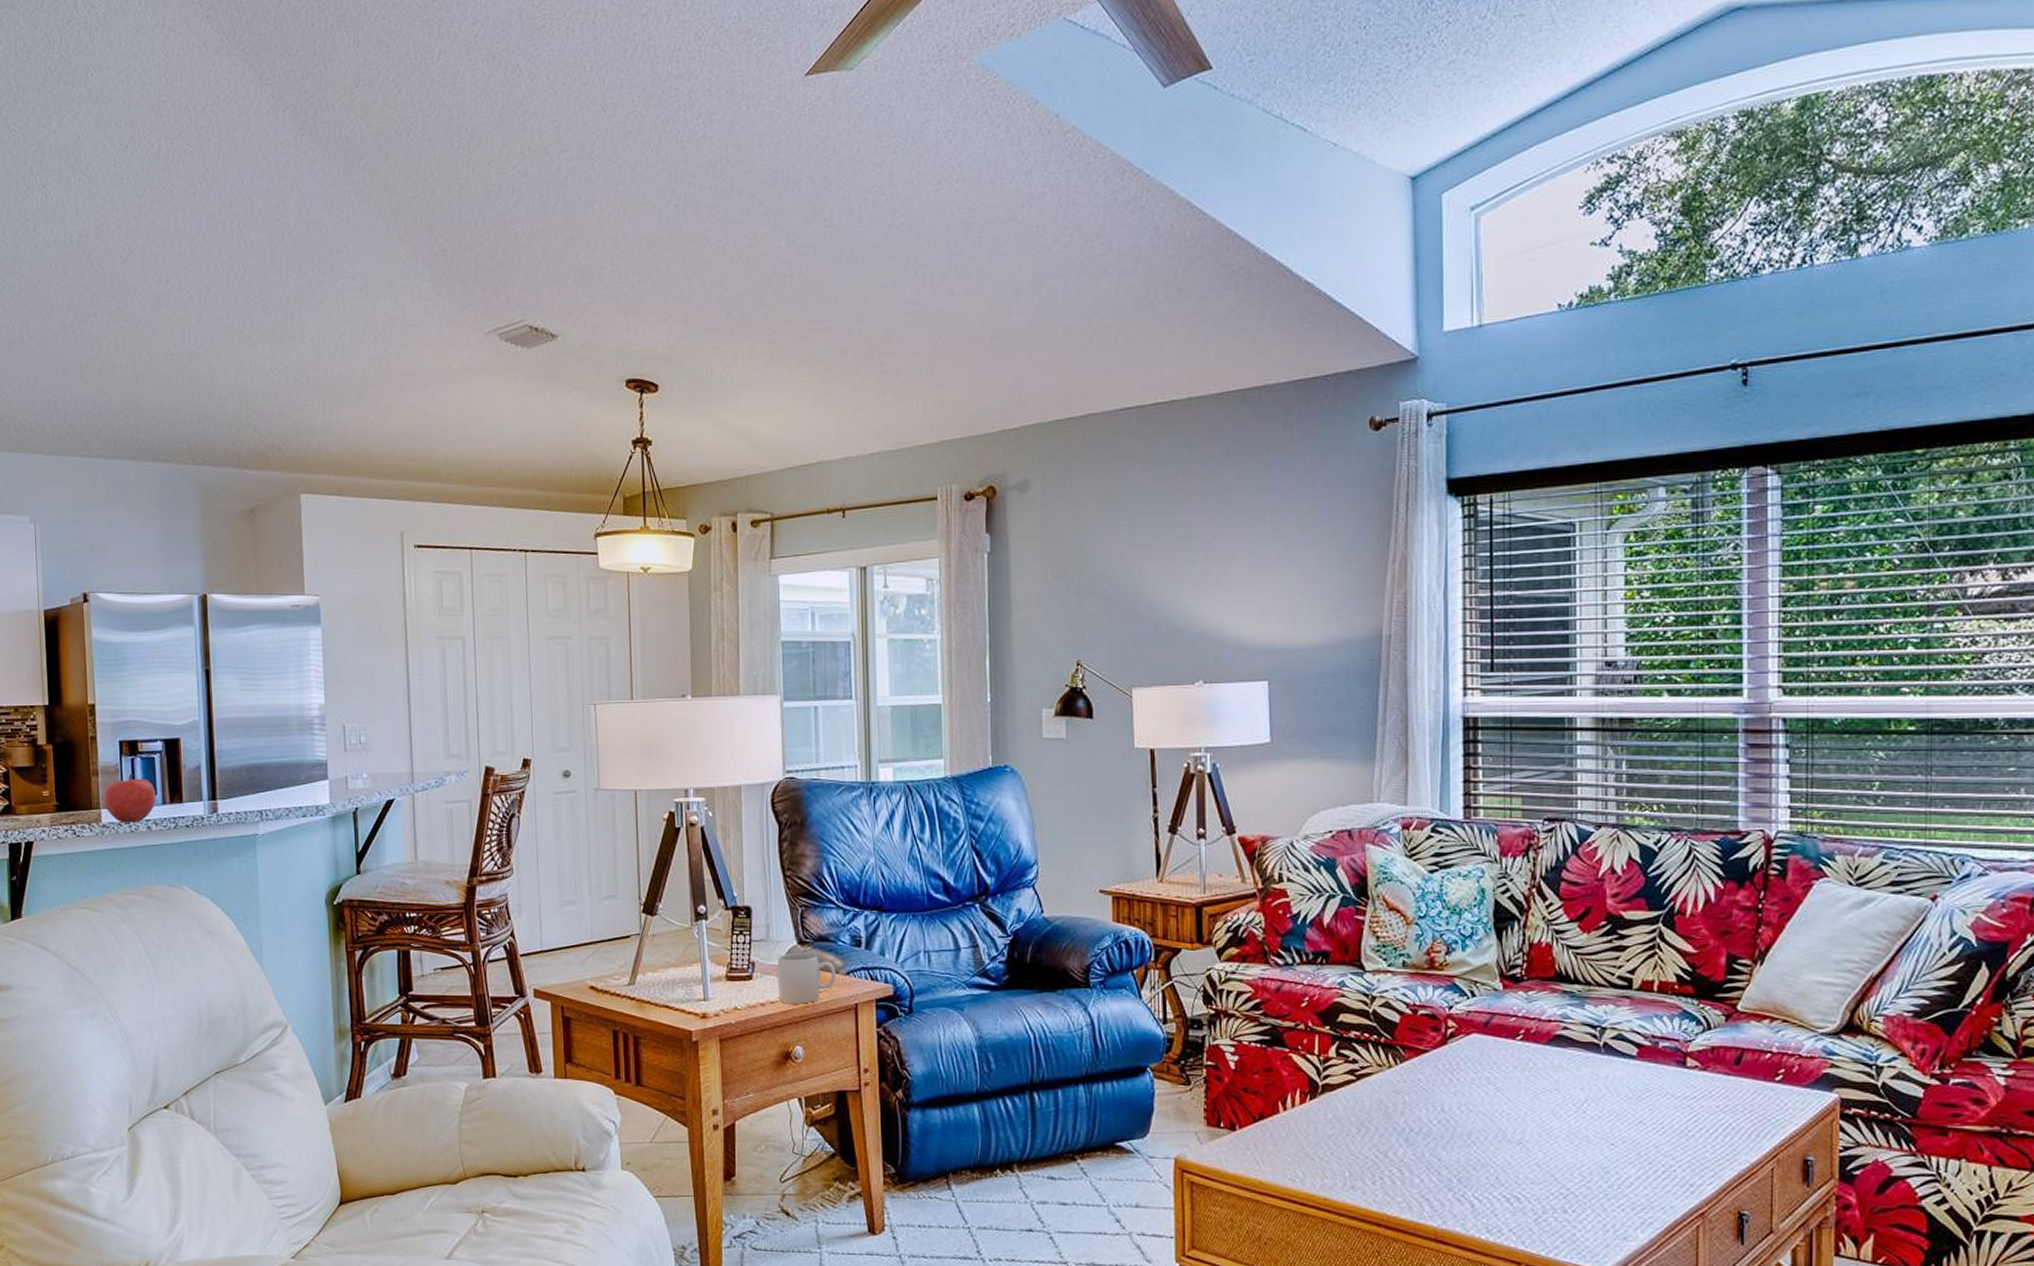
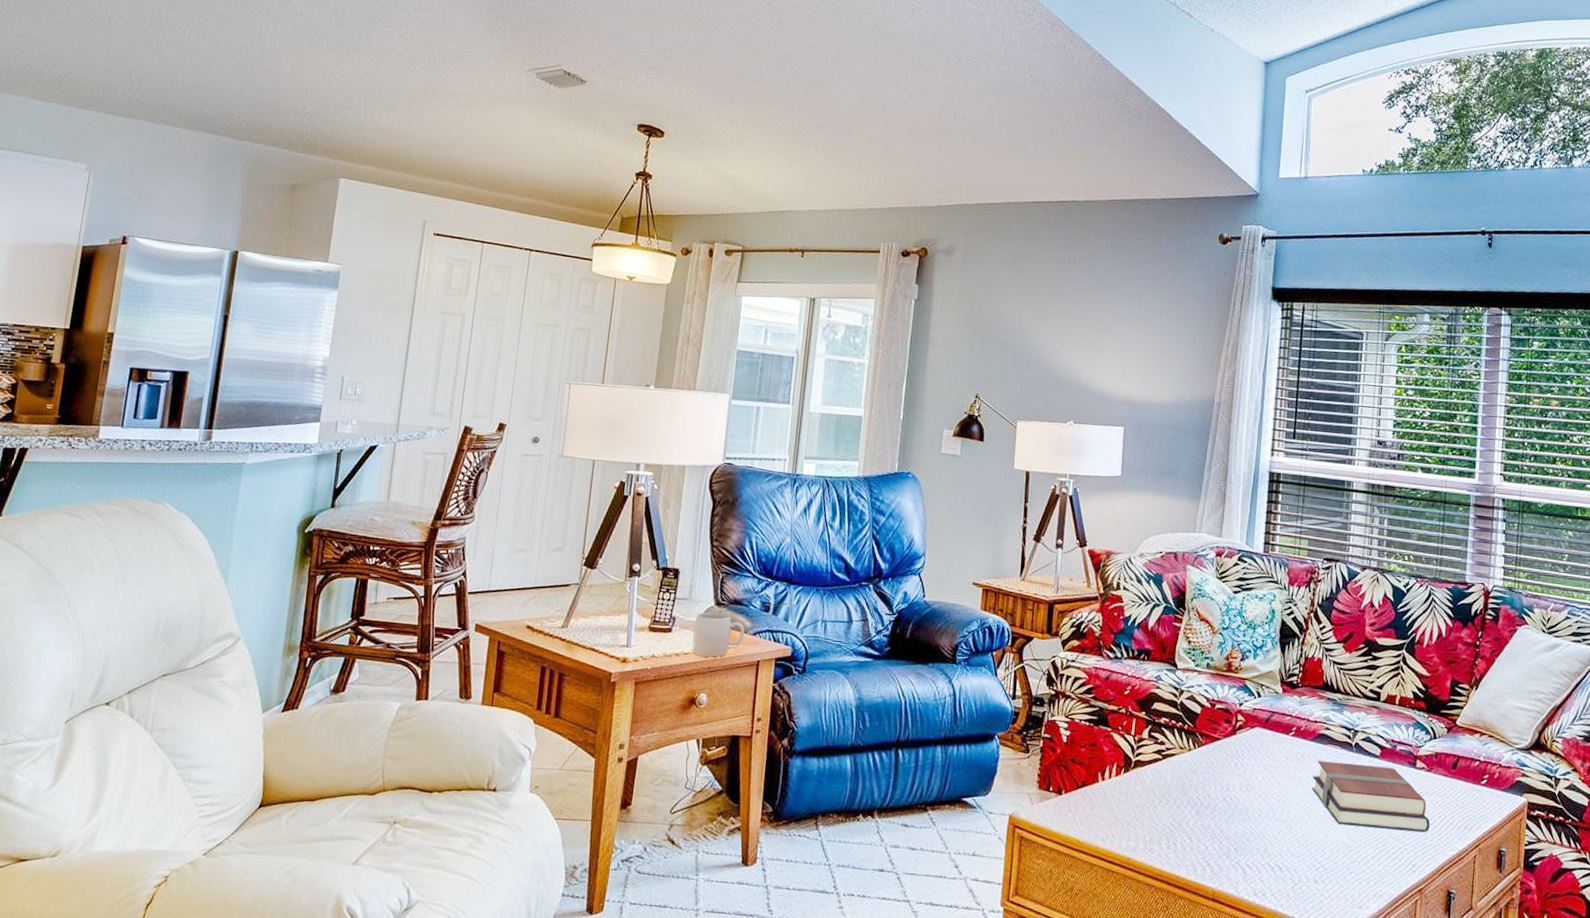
fruit: present [103,773,157,823] -> none [104,397,156,442]
books: none [1550,1067,1709,1144] -> present [1311,760,1430,832]

